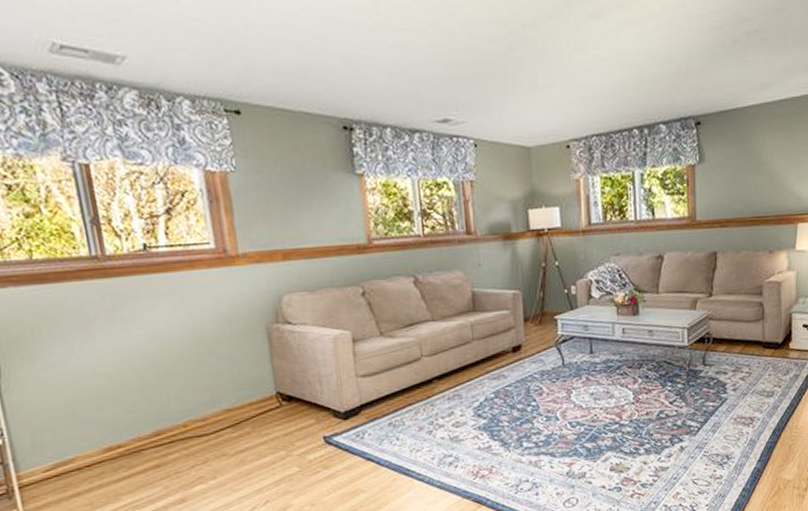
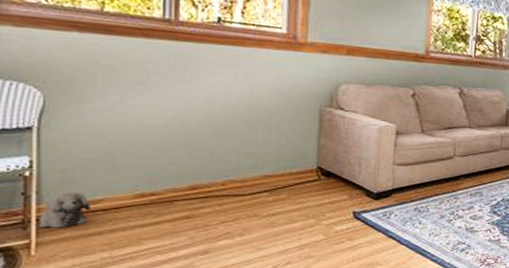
plush toy: none [21,454,66,496] -> present [38,191,91,228]

